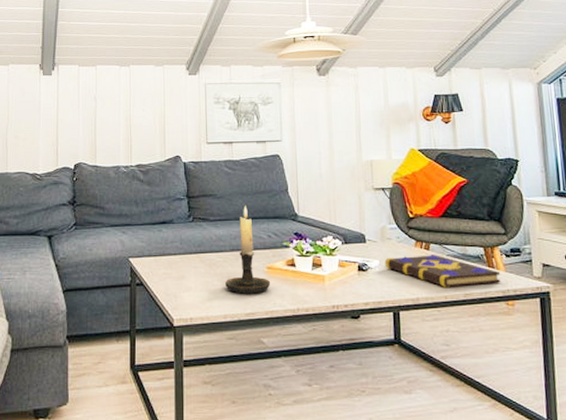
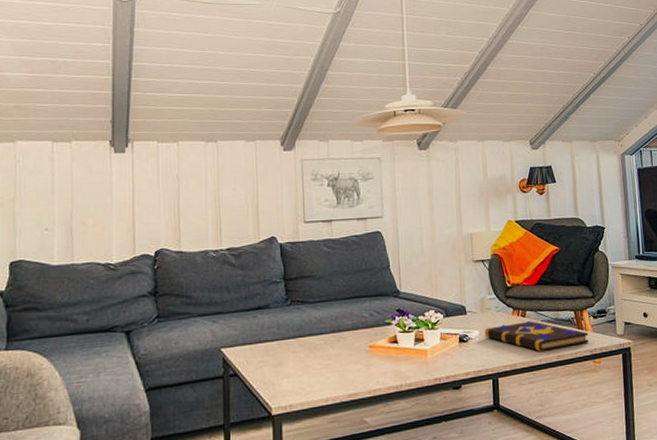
candle holder: present [225,204,271,294] -> none [326,284,374,376]

